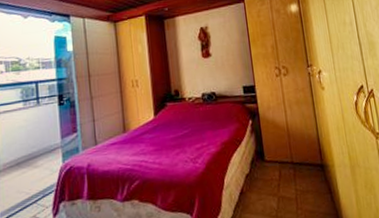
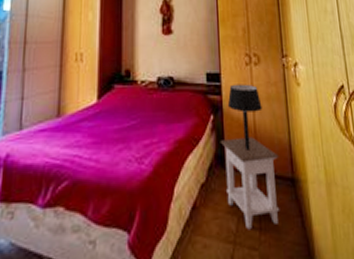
nightstand: none [259,134,313,207] -> present [220,137,280,230]
table lamp: none [263,92,293,146] -> present [227,84,263,150]

